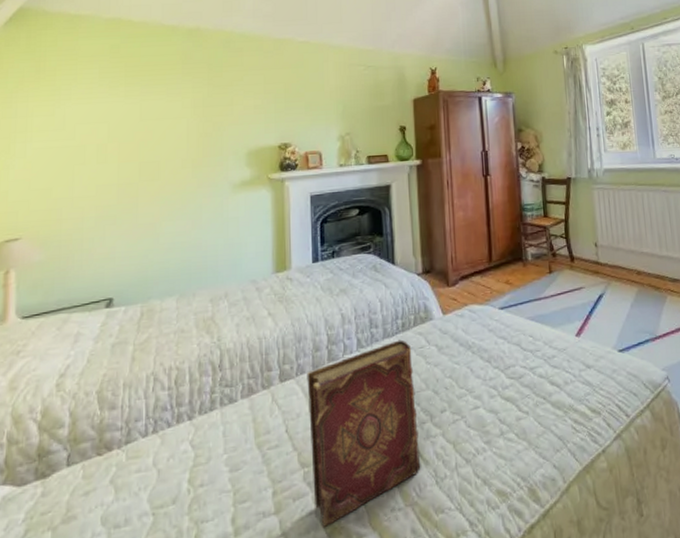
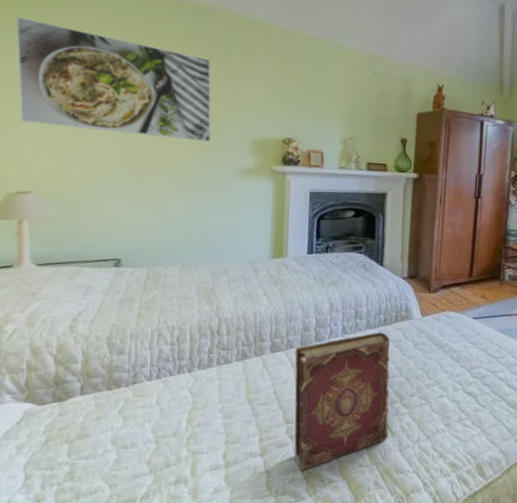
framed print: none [11,65,205,167] -> present [16,16,211,142]

